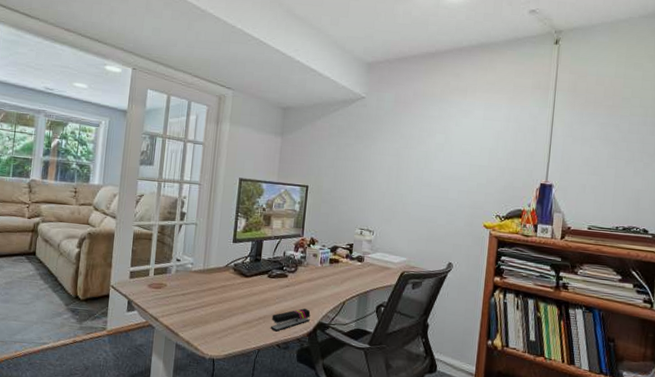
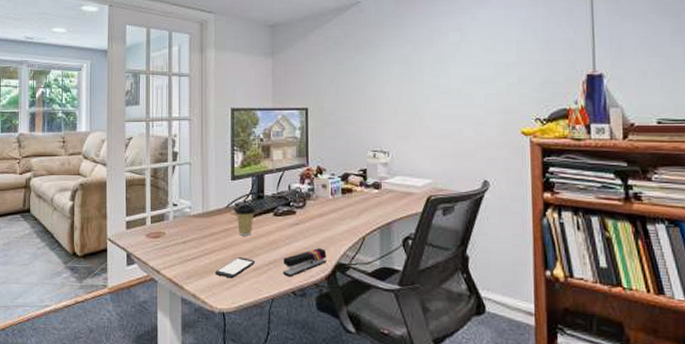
smartphone: none [209,311,247,330] -> present [214,257,255,279]
coffee cup: none [233,265,252,293] -> present [235,204,256,236]

